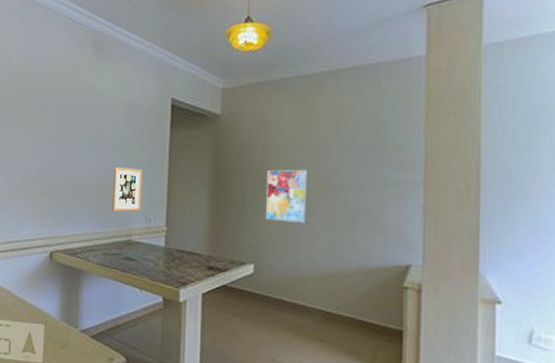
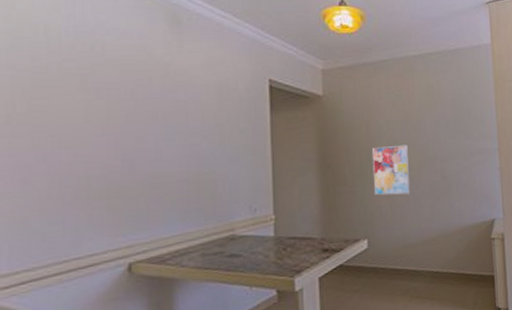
picture frame: present [112,166,143,212] -> none [207,155,243,205]

